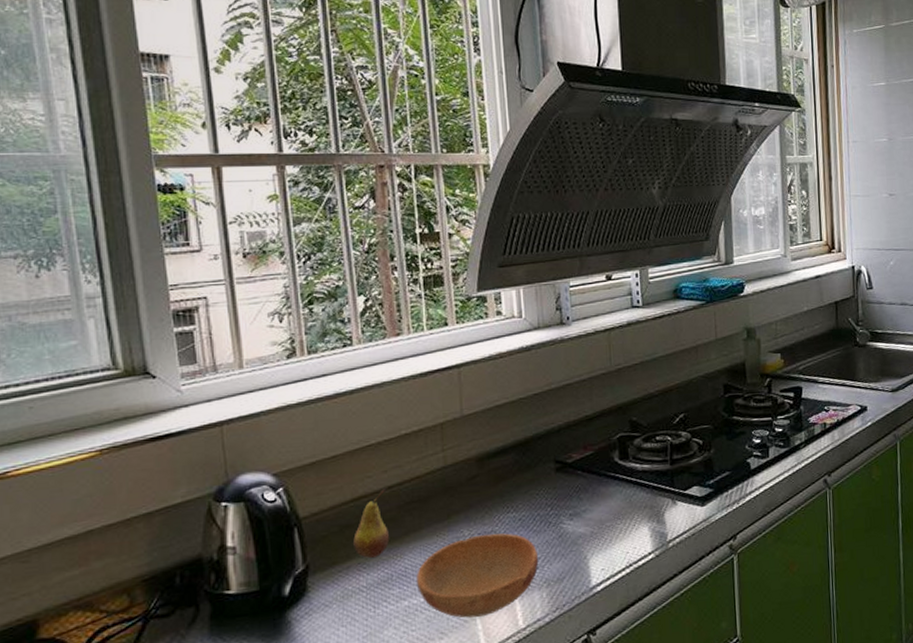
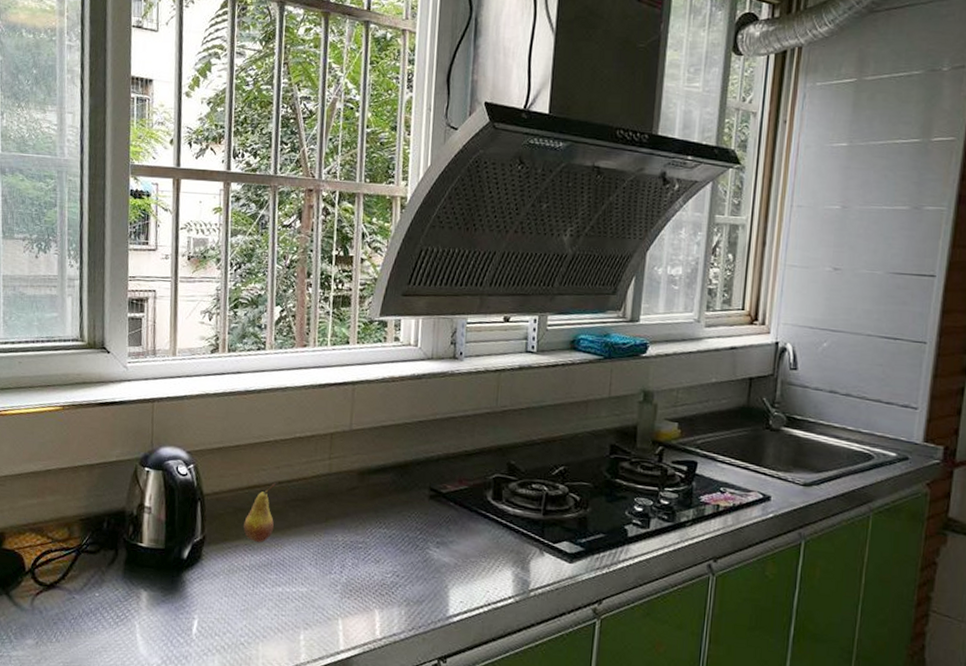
bowl: present [417,533,539,618] -> none [291,543,403,619]

